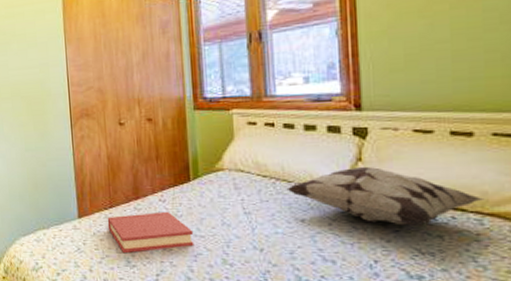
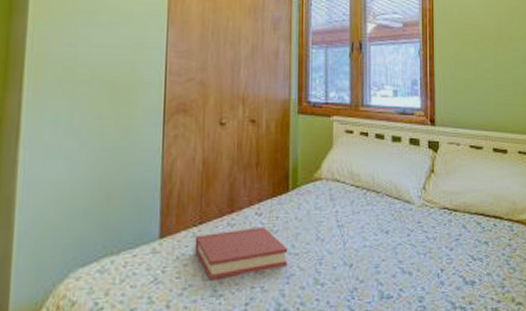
decorative pillow: present [286,166,485,226] -> none [375,177,514,233]

